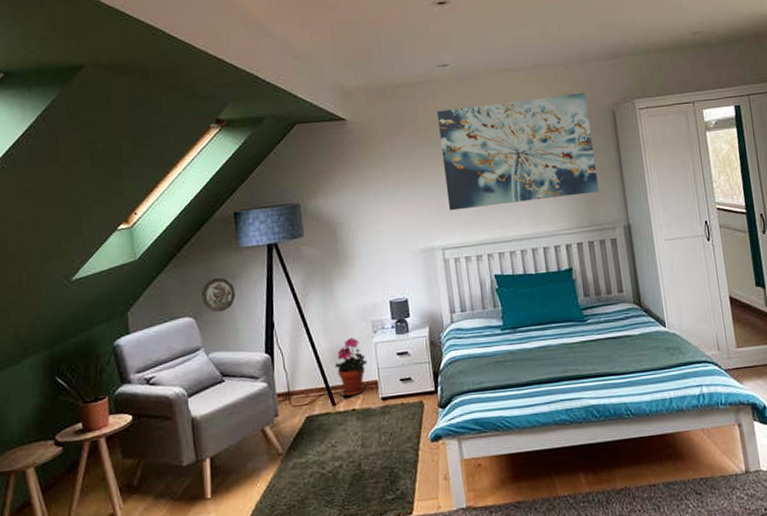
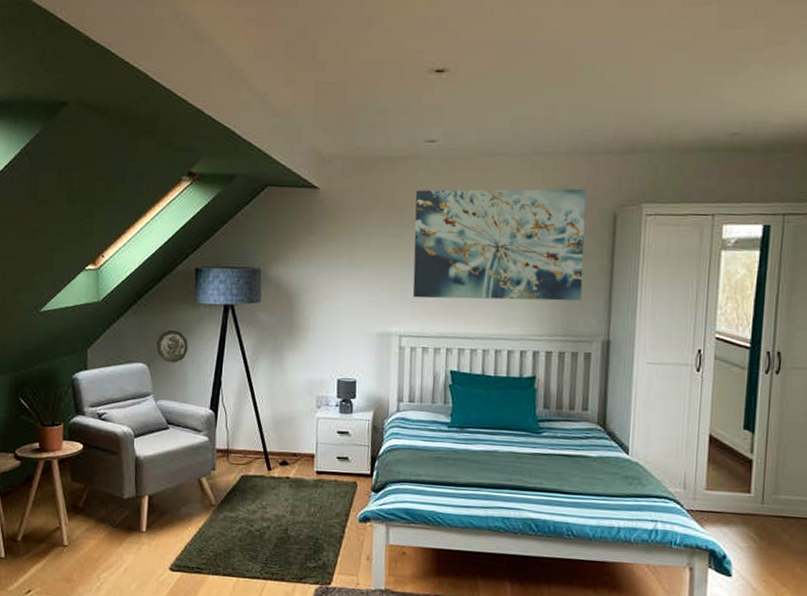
potted plant: present [334,337,368,396] -> none [275,408,307,464]

